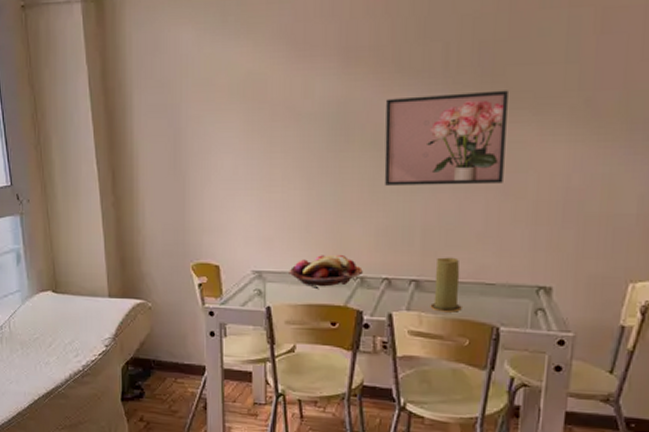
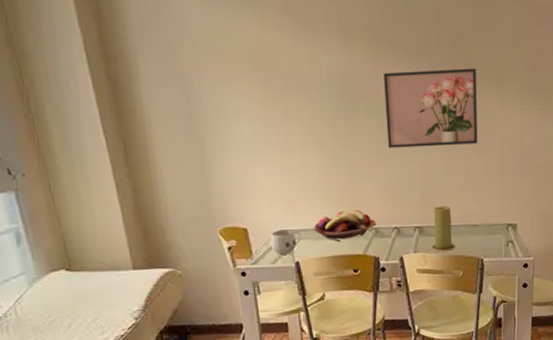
mug: none [242,270,275,297] -> present [270,229,301,255]

